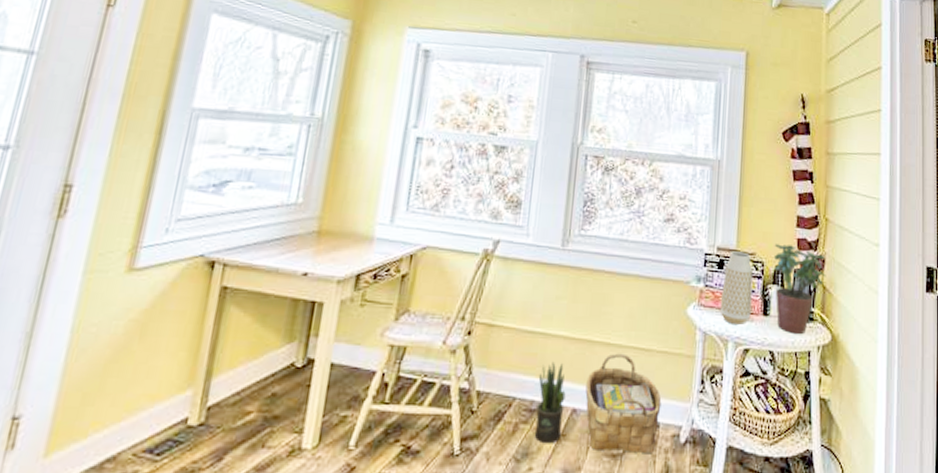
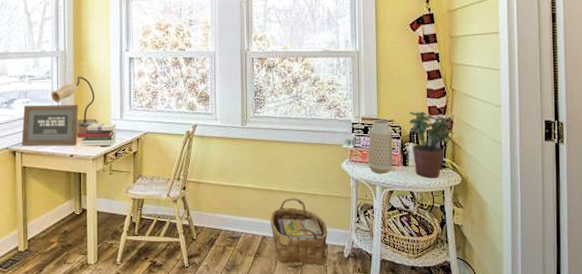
picture frame: none [227,192,329,258] -> present [22,105,78,145]
table lamp: none [288,156,358,244] -> present [50,76,98,136]
books: none [320,226,383,265] -> present [78,123,116,147]
potted plant: present [534,361,566,444] -> none [236,205,257,259]

